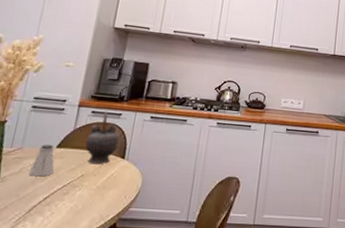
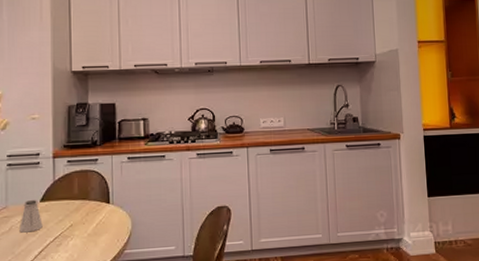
teapot: present [85,111,119,164] -> none [68,158,100,212]

